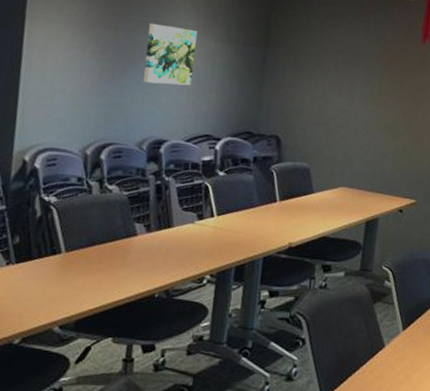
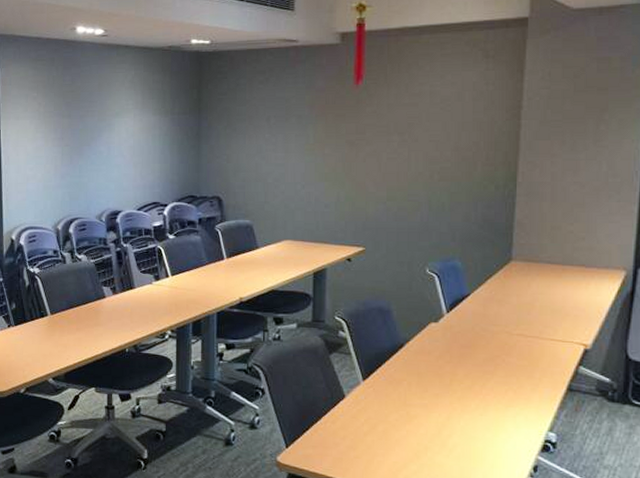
wall art: present [143,24,197,86] -> none [96,107,138,161]

